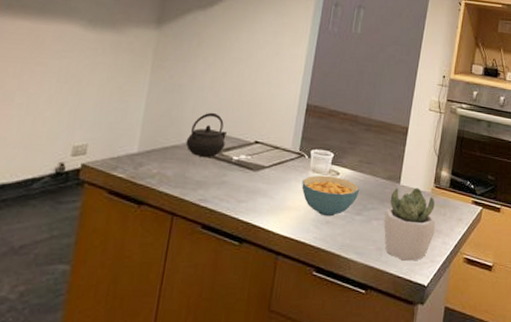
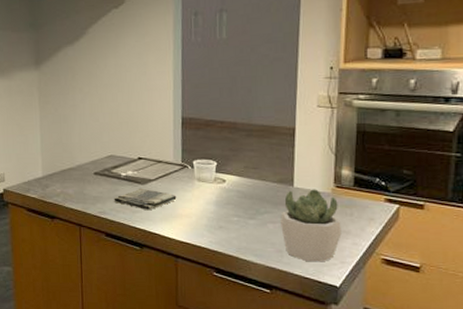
kettle: present [185,112,228,157] -> none [79,136,113,175]
dish towel: none [219,175,288,201] -> present [113,188,177,211]
cereal bowl: present [301,175,360,217] -> none [189,183,250,222]

